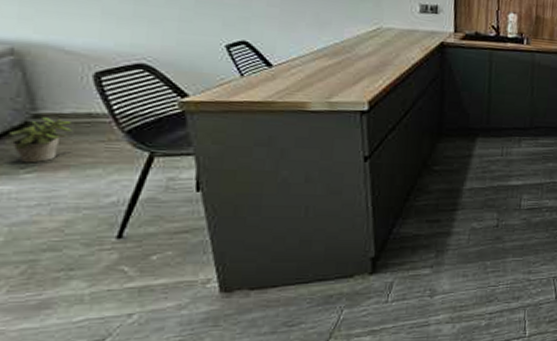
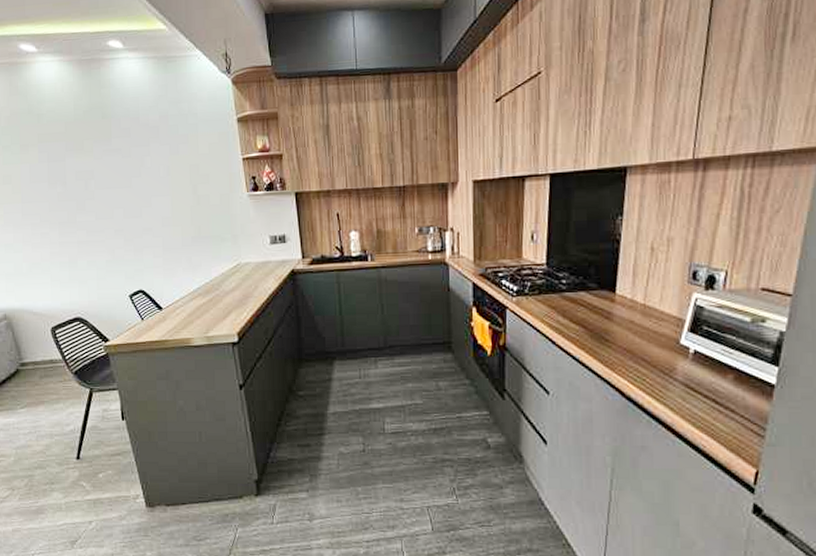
potted plant: present [8,117,74,163] -> none [9,365,44,401]

